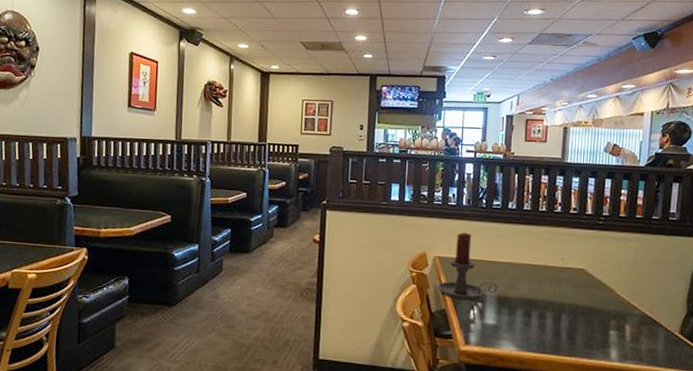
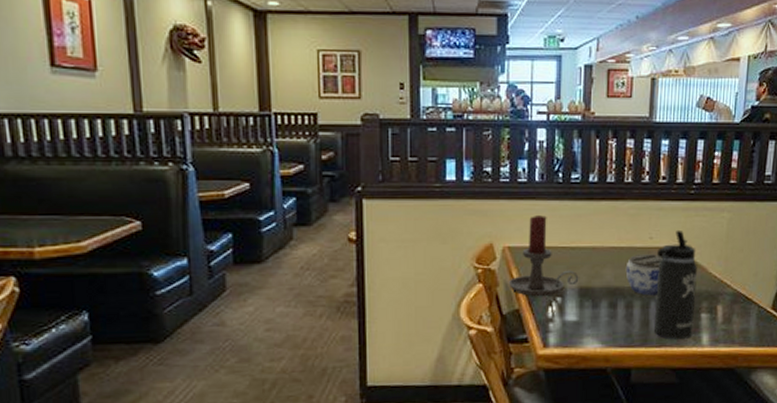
jar: none [539,272,573,310] -> present [625,254,663,296]
thermos bottle: none [566,254,606,352] -> present [655,229,697,339]

